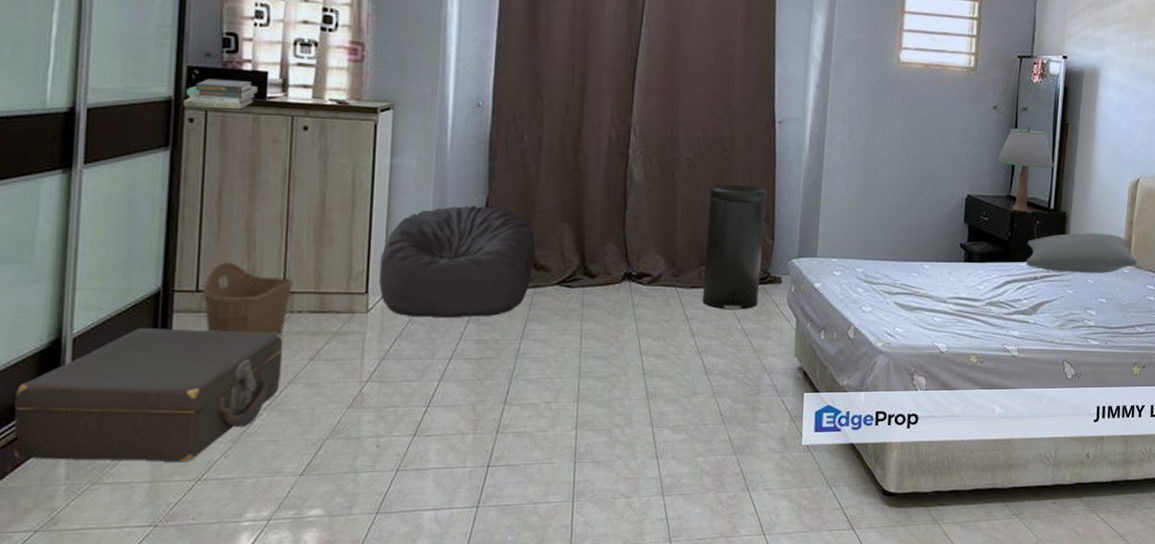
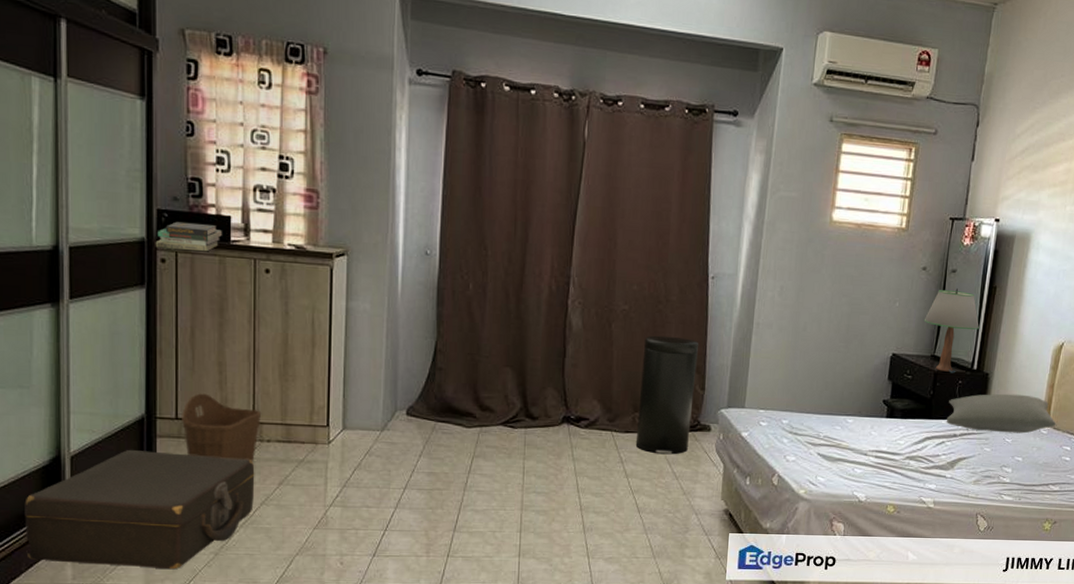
bean bag chair: present [379,205,536,317] -> none [339,348,481,452]

